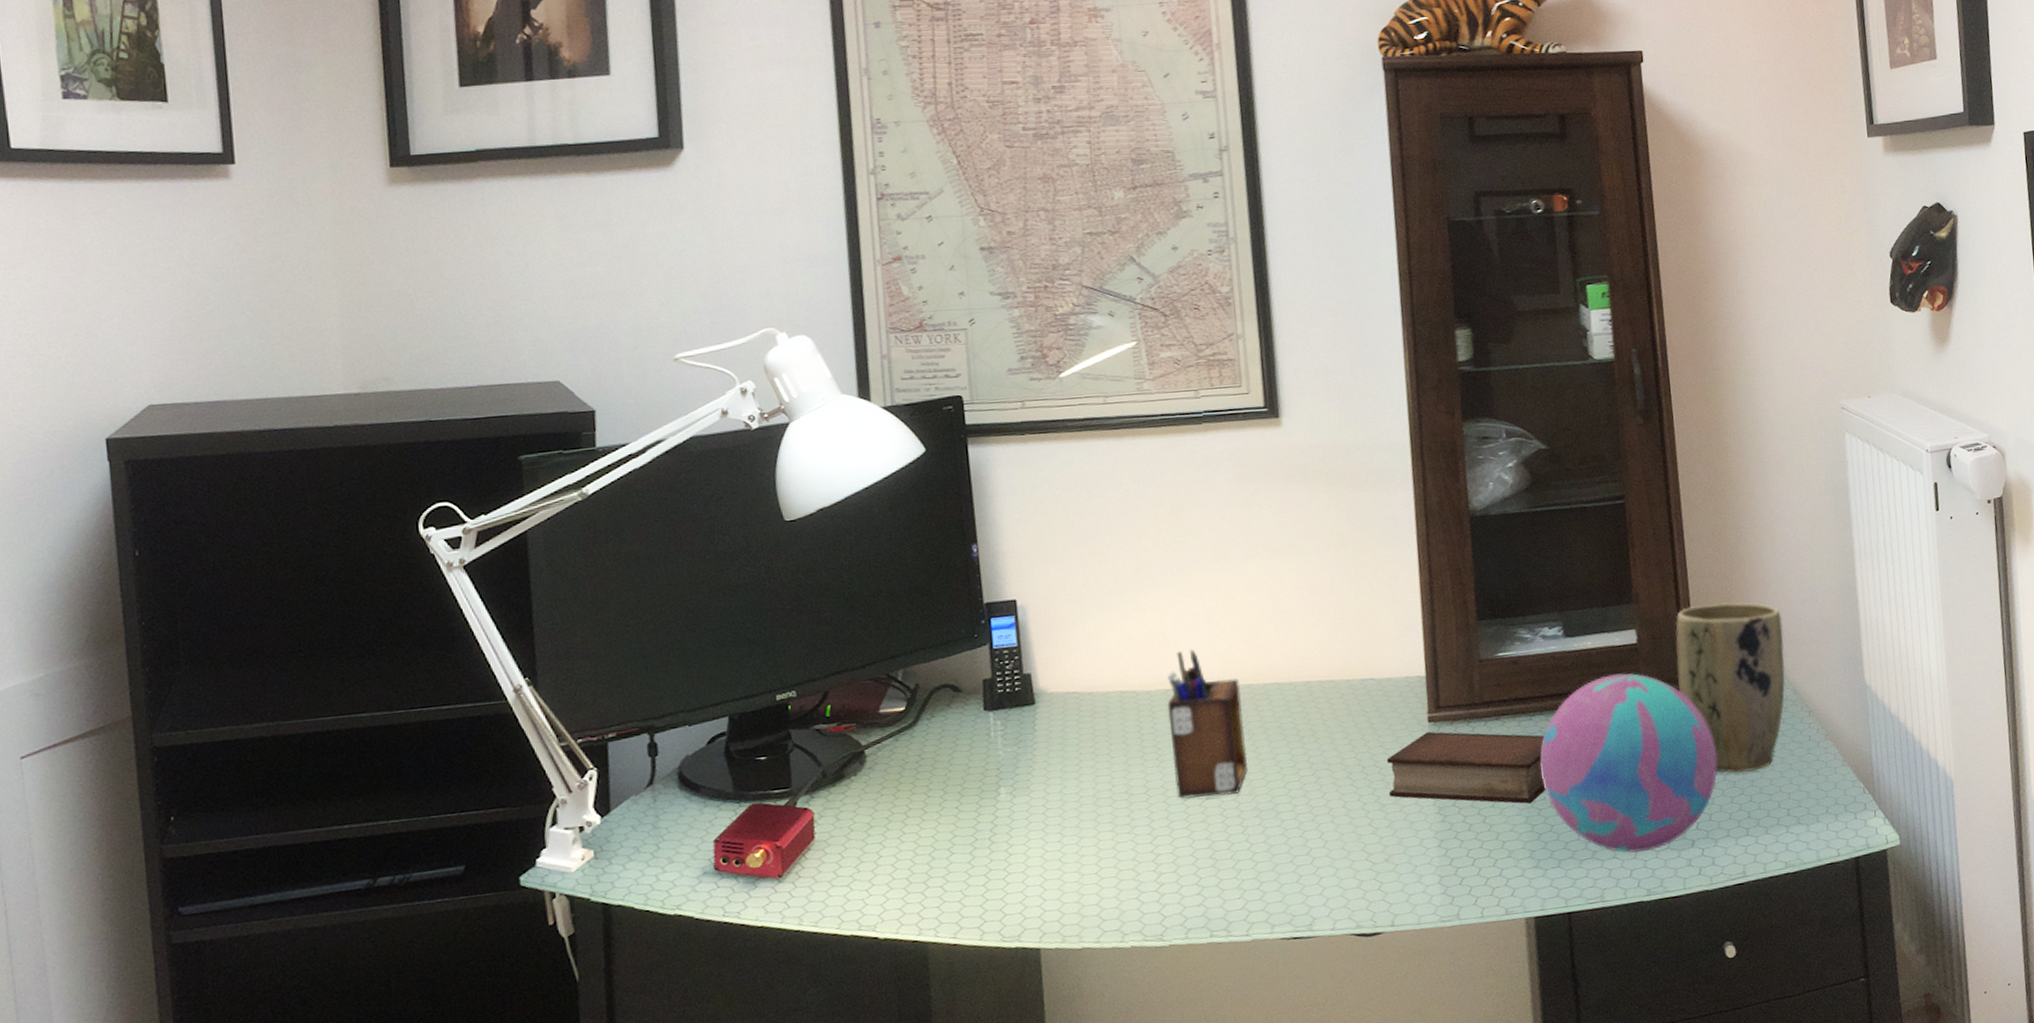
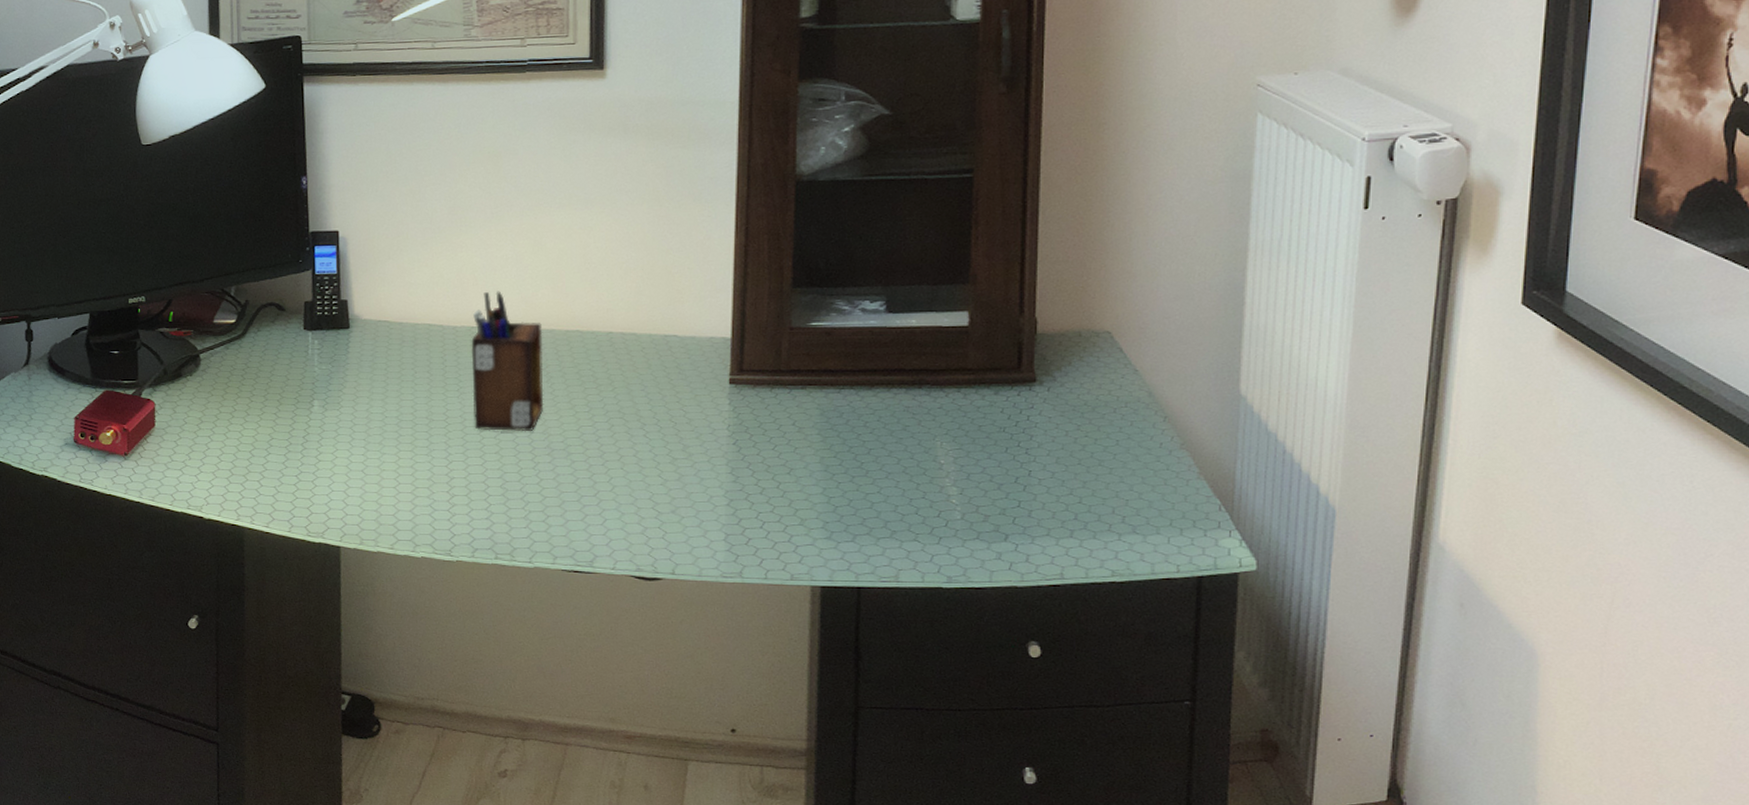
book: present [1386,731,1546,804] -> none [681,393,853,475]
decorative ball: present [1540,673,1718,853] -> none [845,355,1047,538]
plant pot: present [1675,602,1786,774] -> none [1010,291,1145,472]

